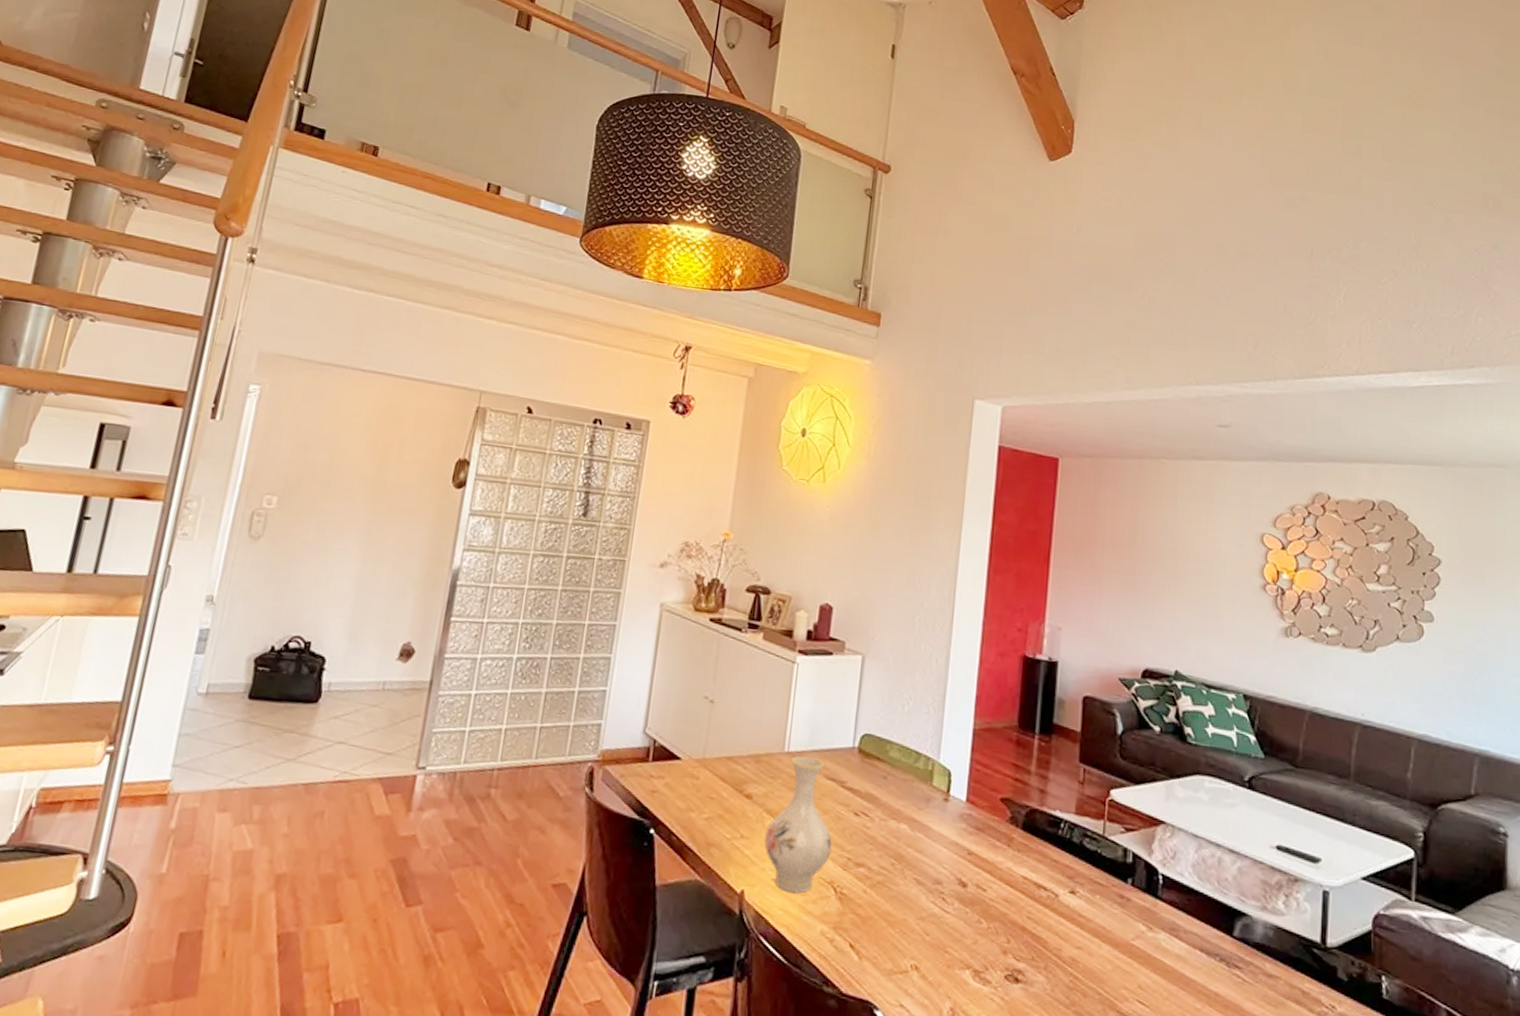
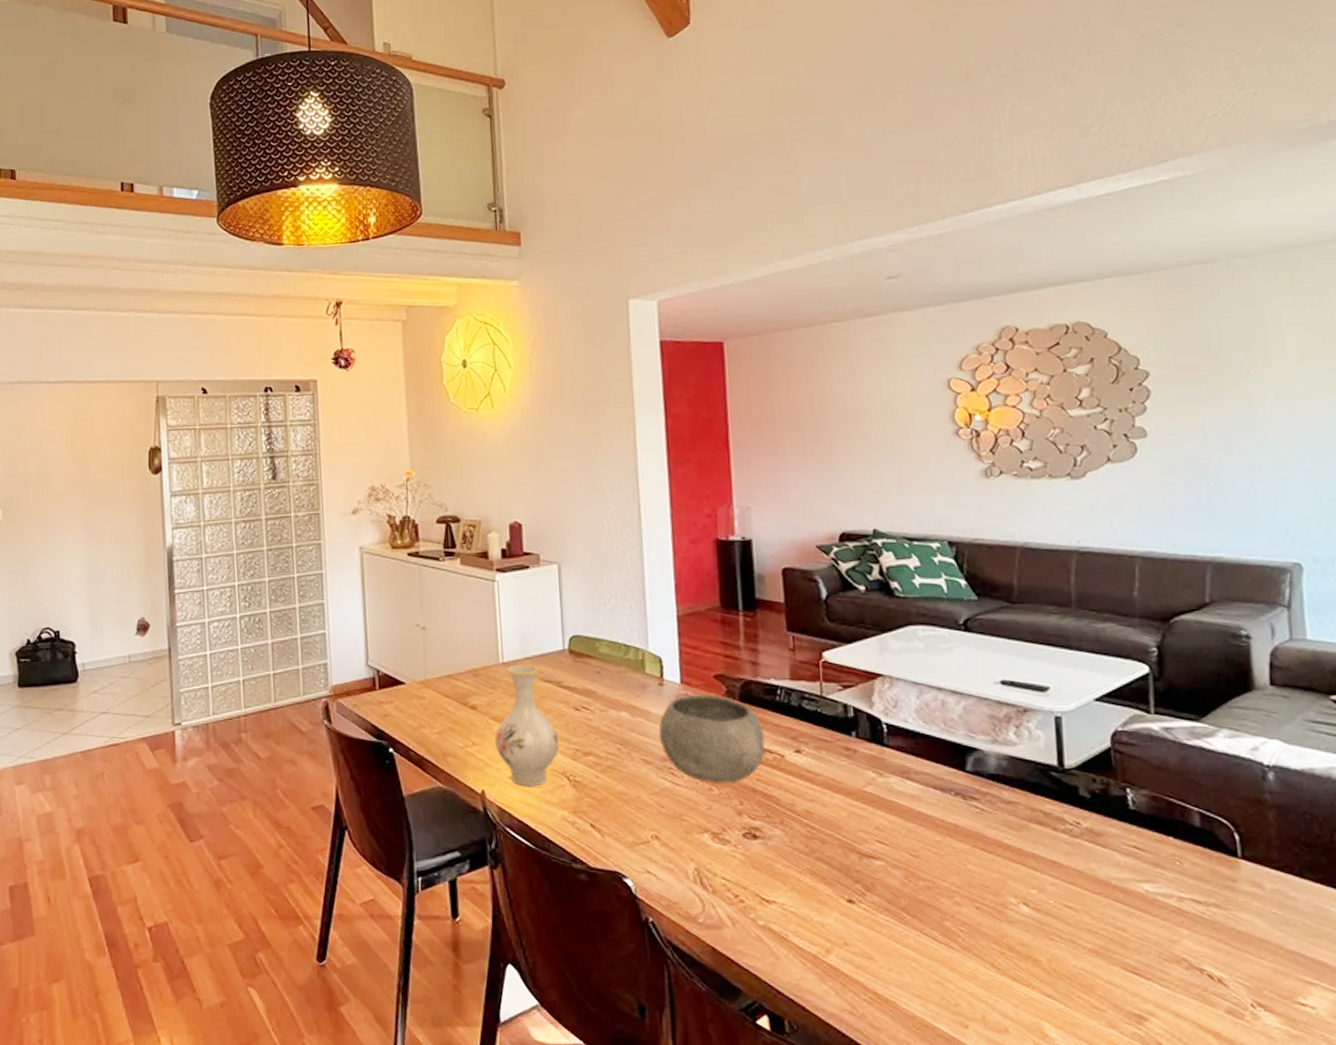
bowl: none [935,815,1042,918] -> present [658,694,765,784]

